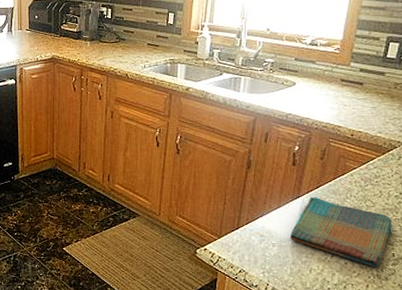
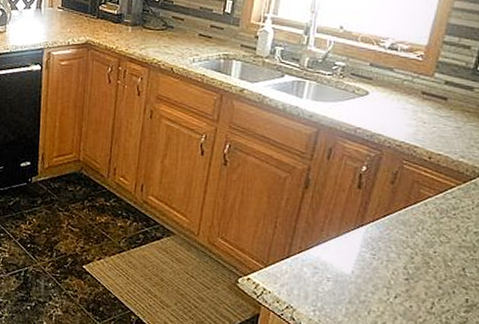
dish towel: present [290,196,392,268] -> none [348,226,469,315]

